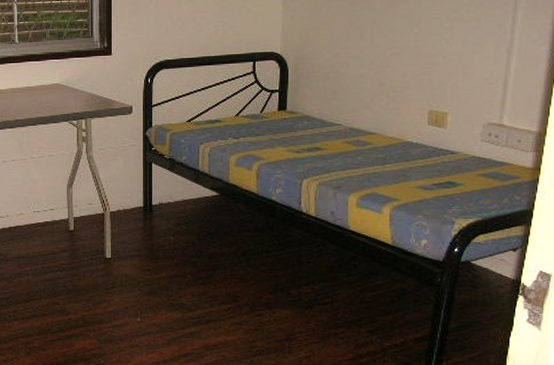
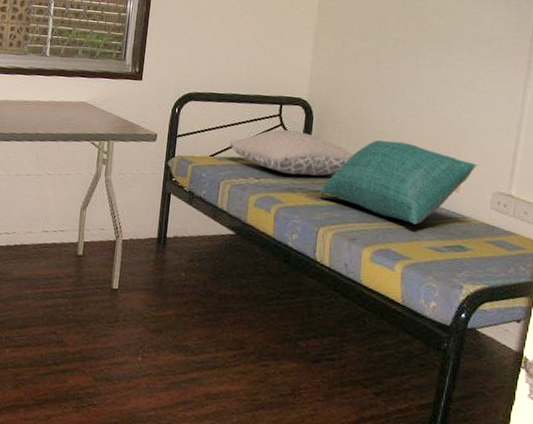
pillow: none [205,86,333,130] -> present [229,129,353,176]
cushion: none [301,84,466,166] -> present [321,139,478,225]

